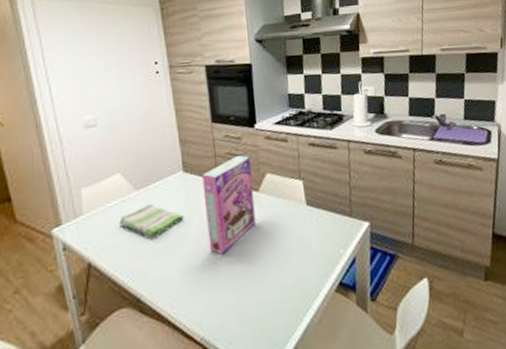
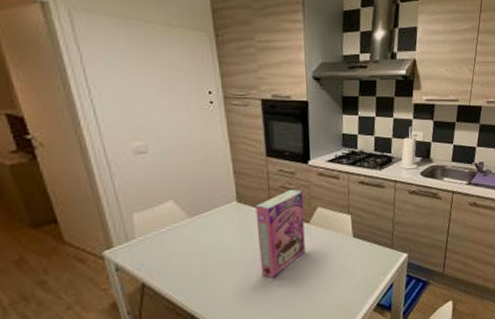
dish towel: present [119,203,184,238] -> none [173,230,237,262]

